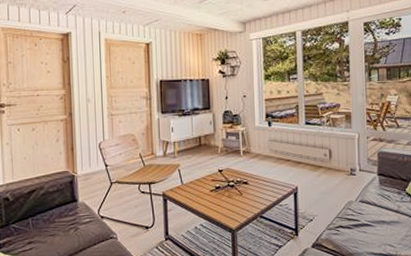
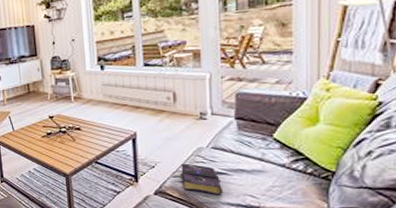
book: none [334,216,369,246] -> present [181,163,224,196]

